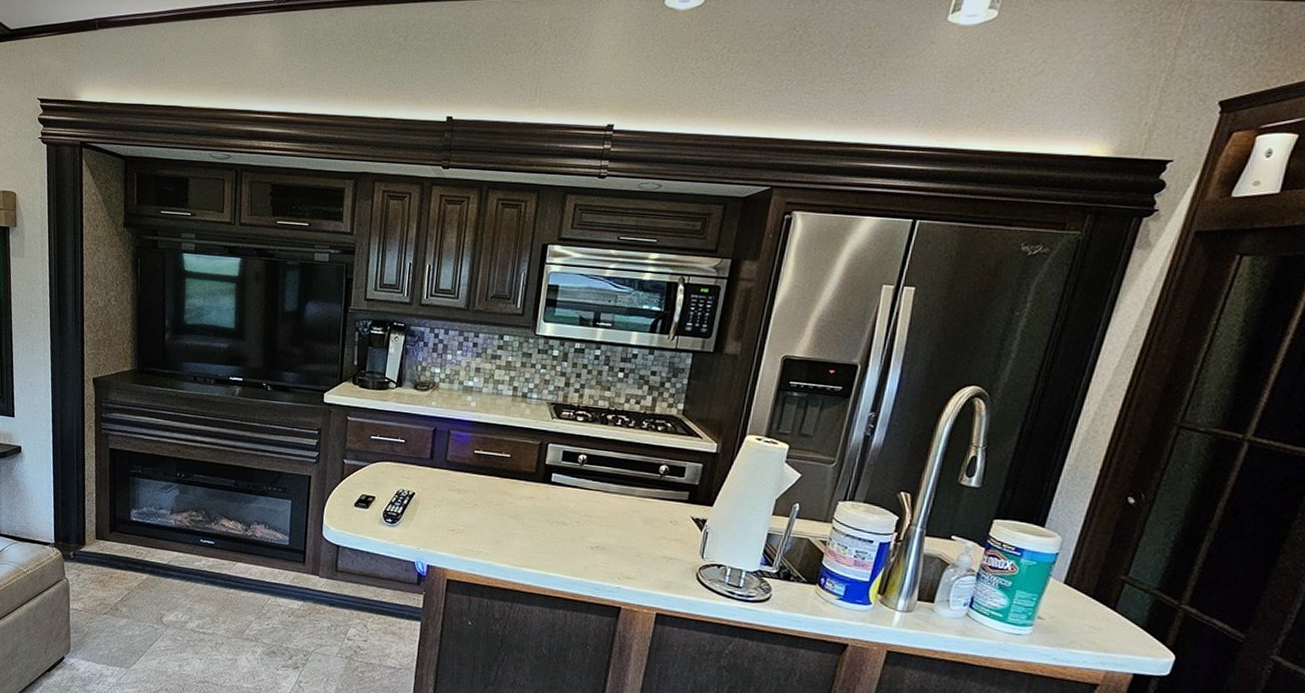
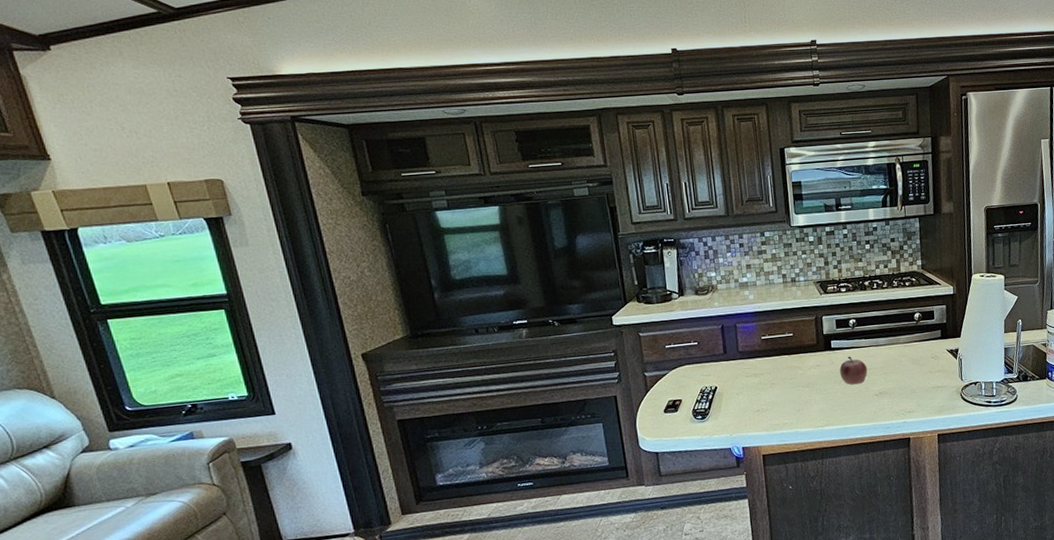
fruit: none [554,495,589,531] -> present [839,356,868,385]

